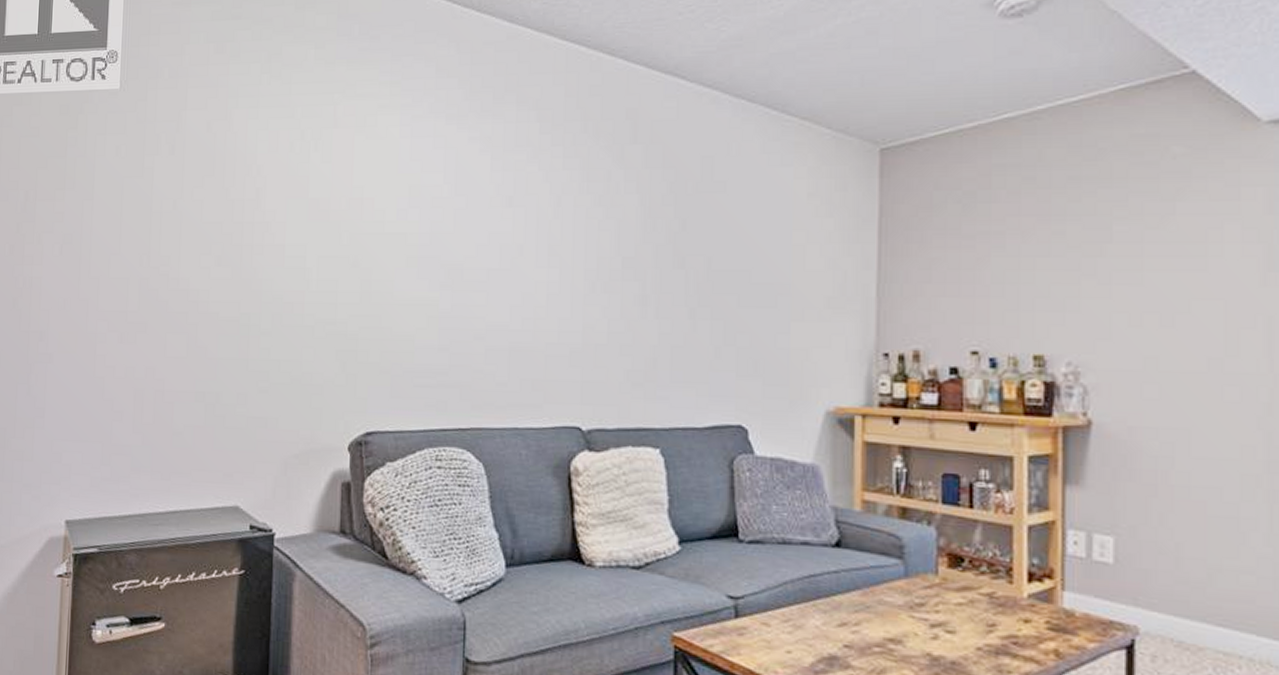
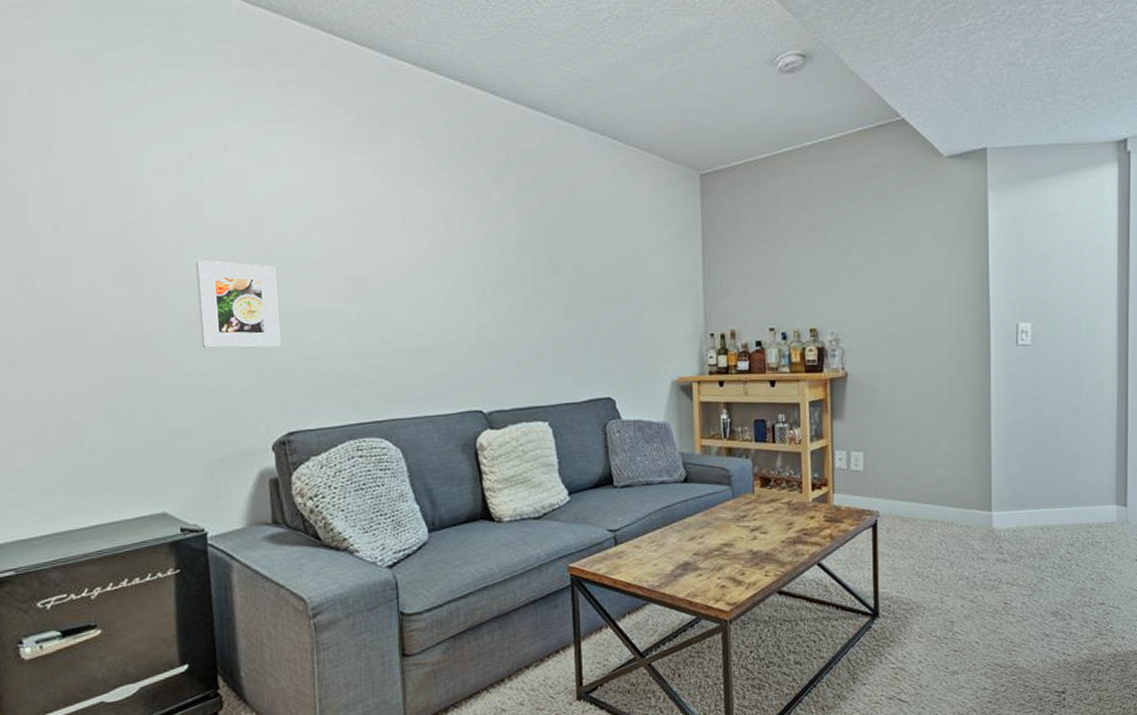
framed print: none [291,241,371,337] -> present [195,260,281,348]

